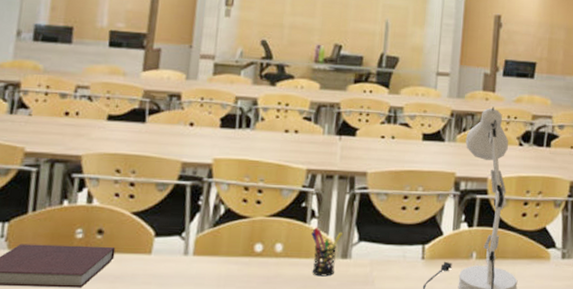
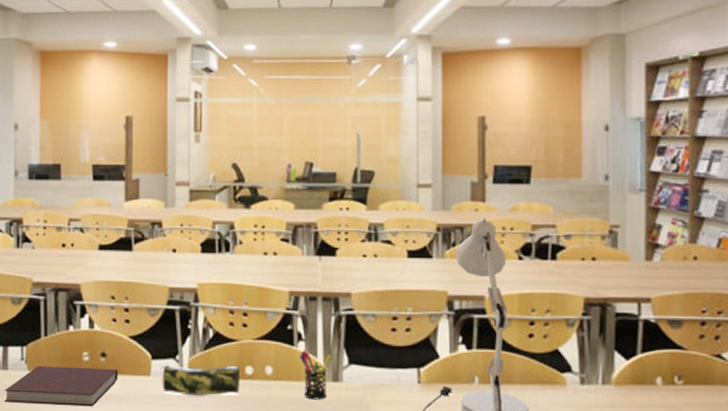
pencil case: none [163,243,250,274] -> present [161,365,241,396]

